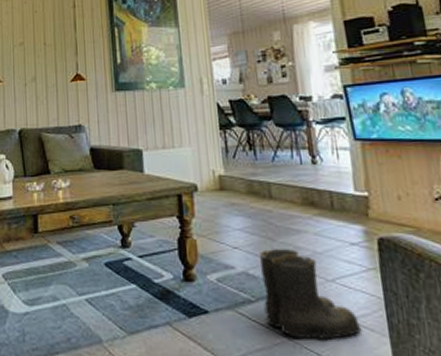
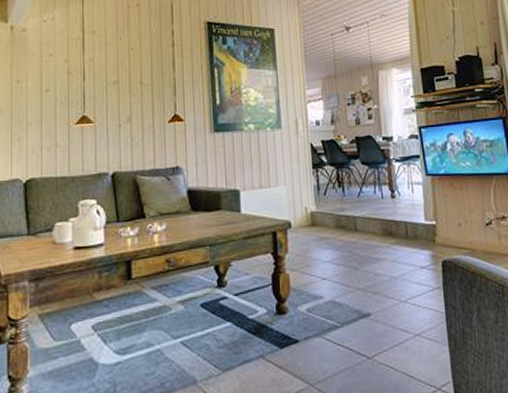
boots: present [260,249,362,339] -> none [345,276,428,356]

